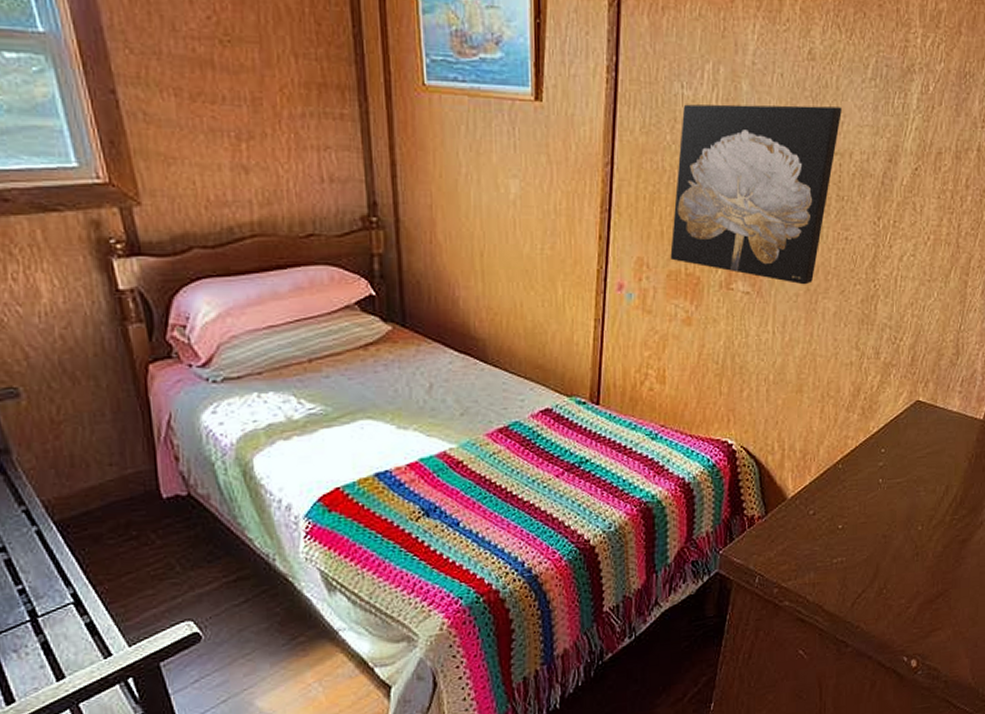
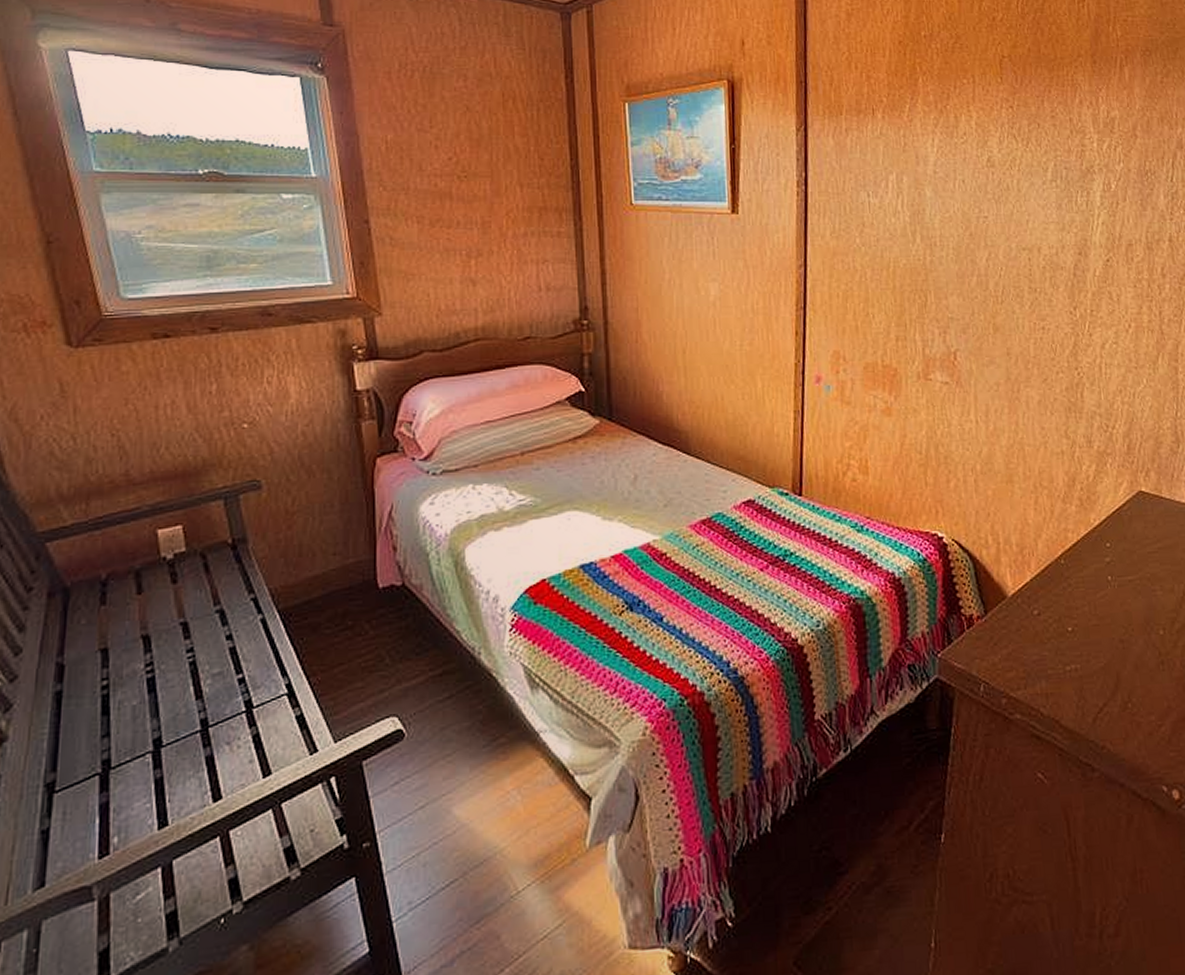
wall art: present [670,104,842,285] -> none [866,207,1026,374]

